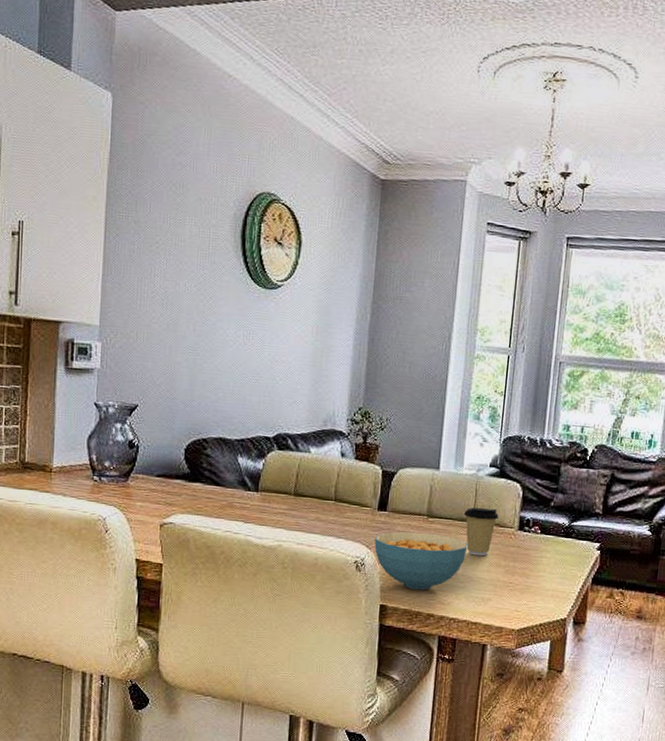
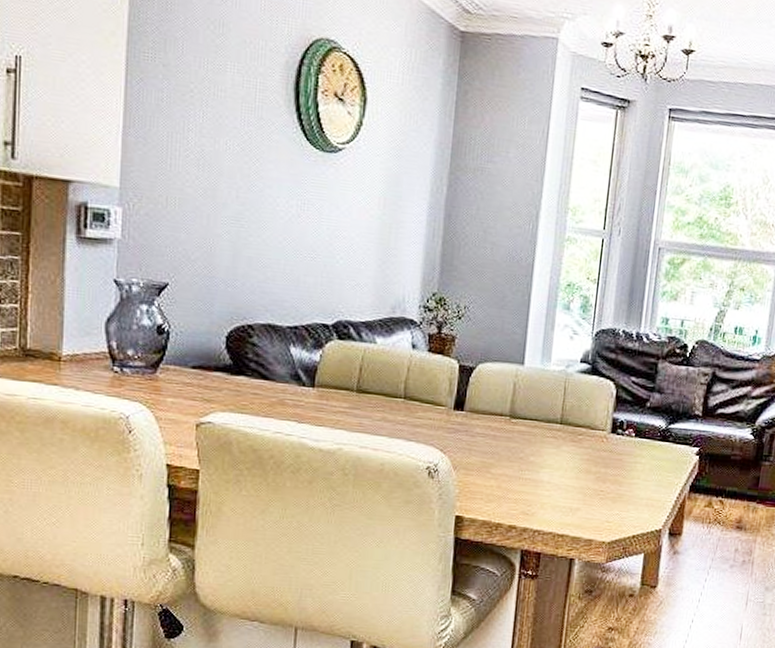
cereal bowl: present [374,531,468,590] -> none [449,434,555,500]
coffee cup: present [464,507,499,556] -> none [551,407,590,462]

